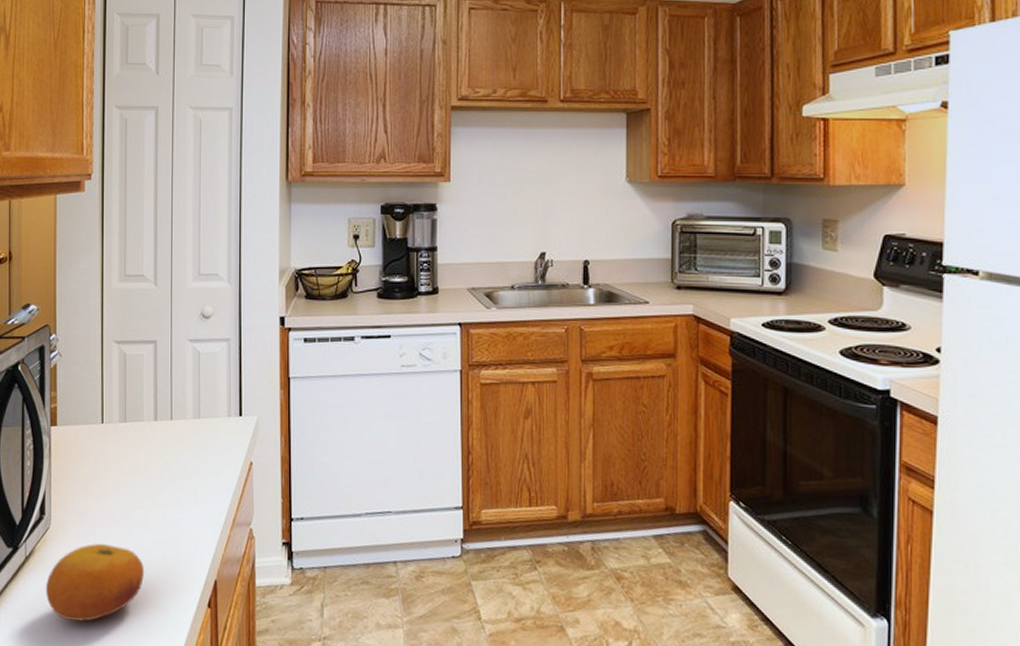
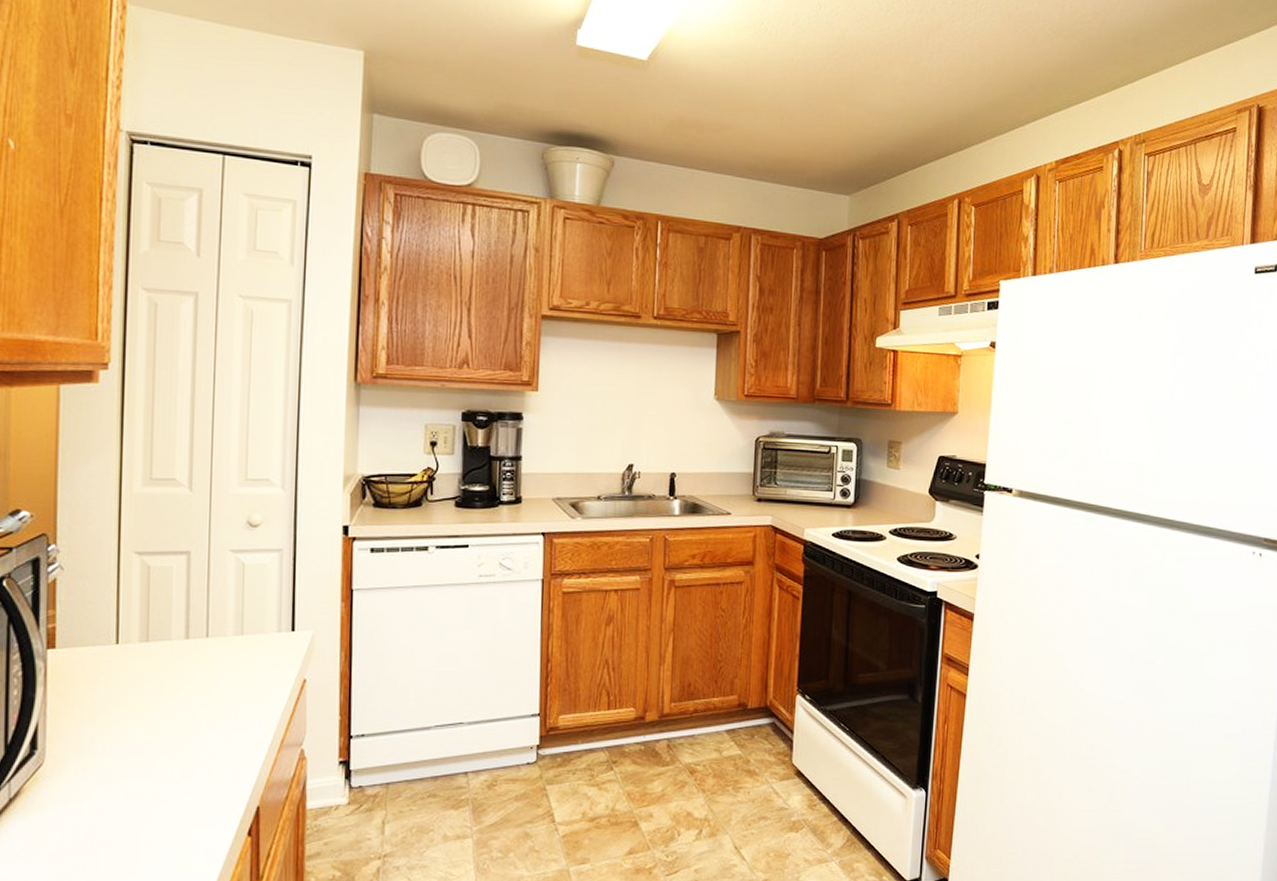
fruit: present [46,543,145,622] -> none [37,777,169,865]

